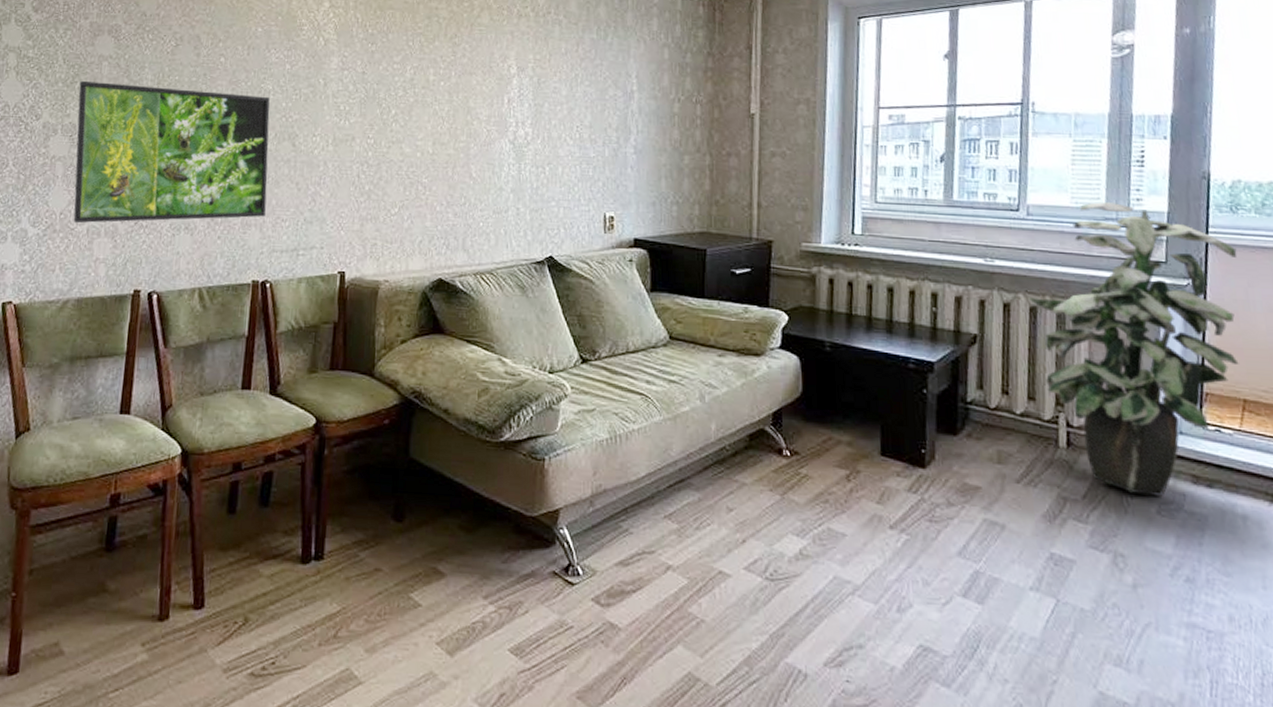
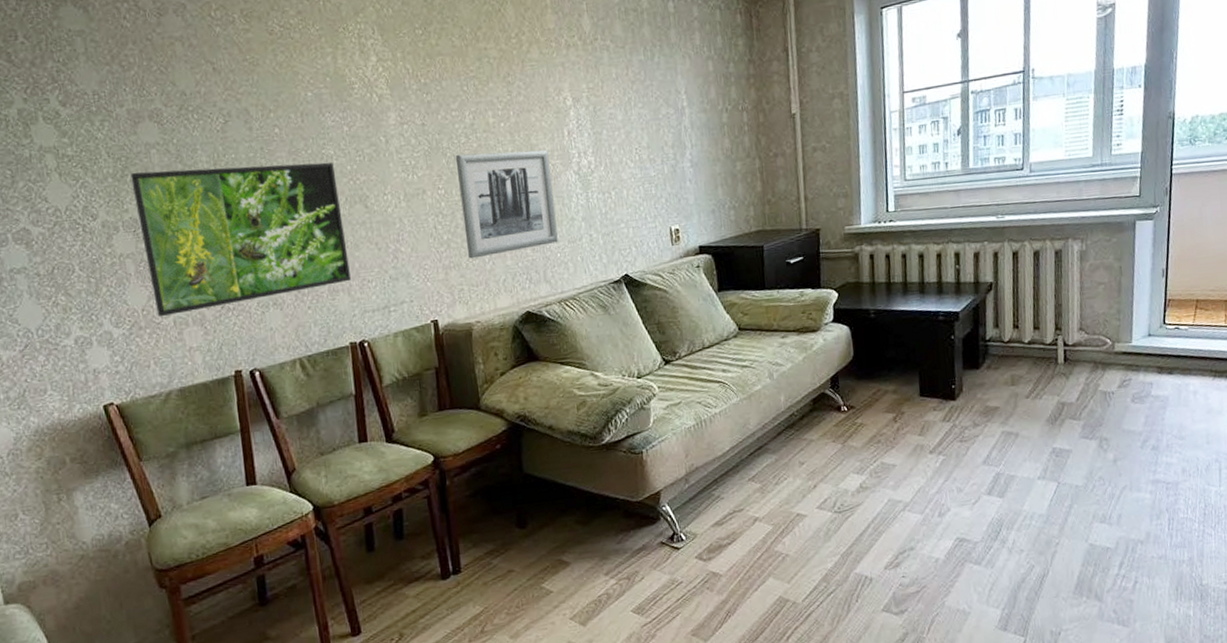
wall art: none [387,106,485,214] -> present [455,150,558,259]
indoor plant: present [1027,202,1239,496] -> none [1031,150,1194,390]

